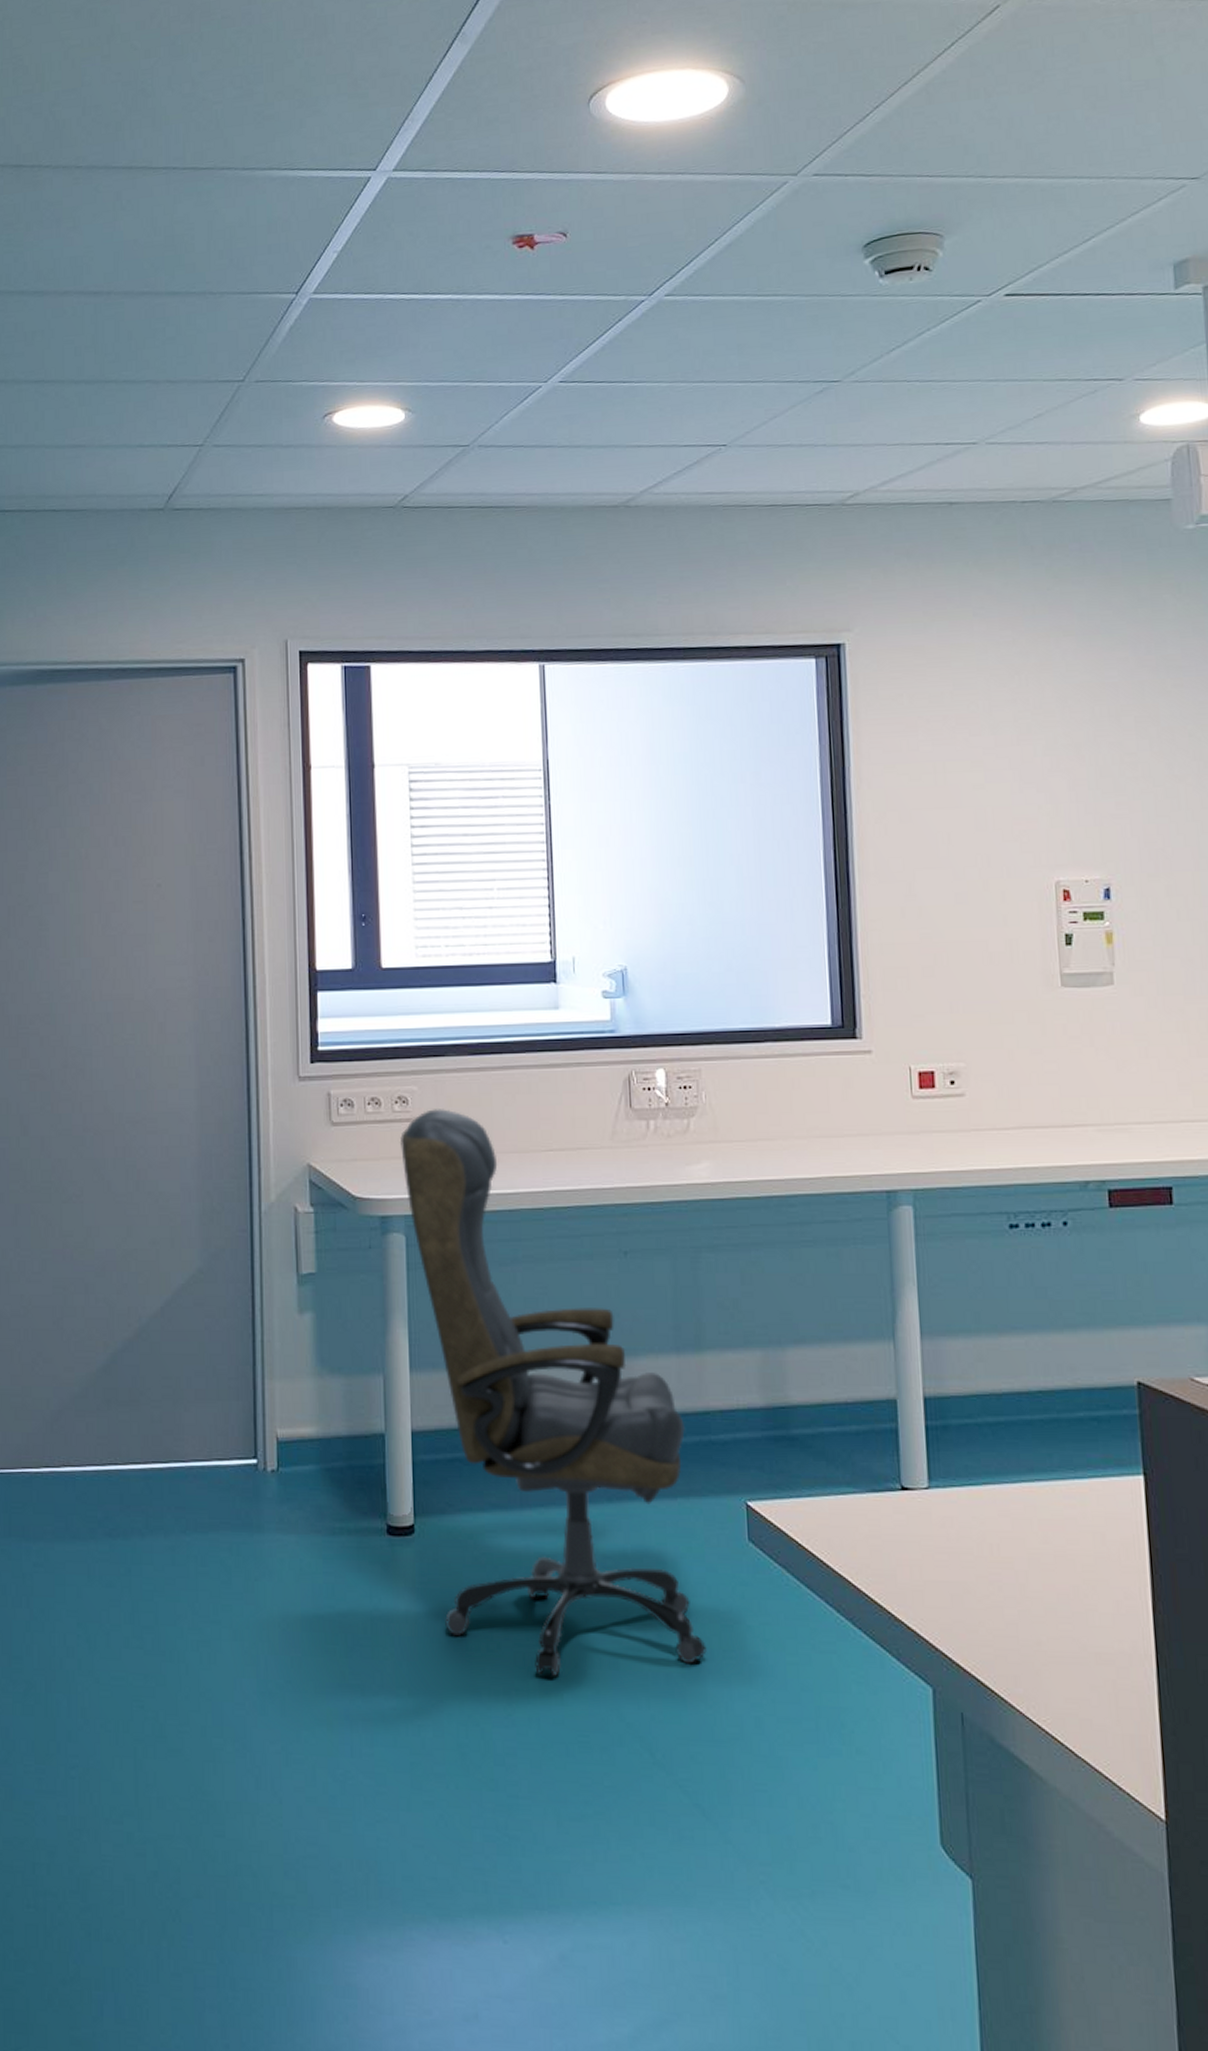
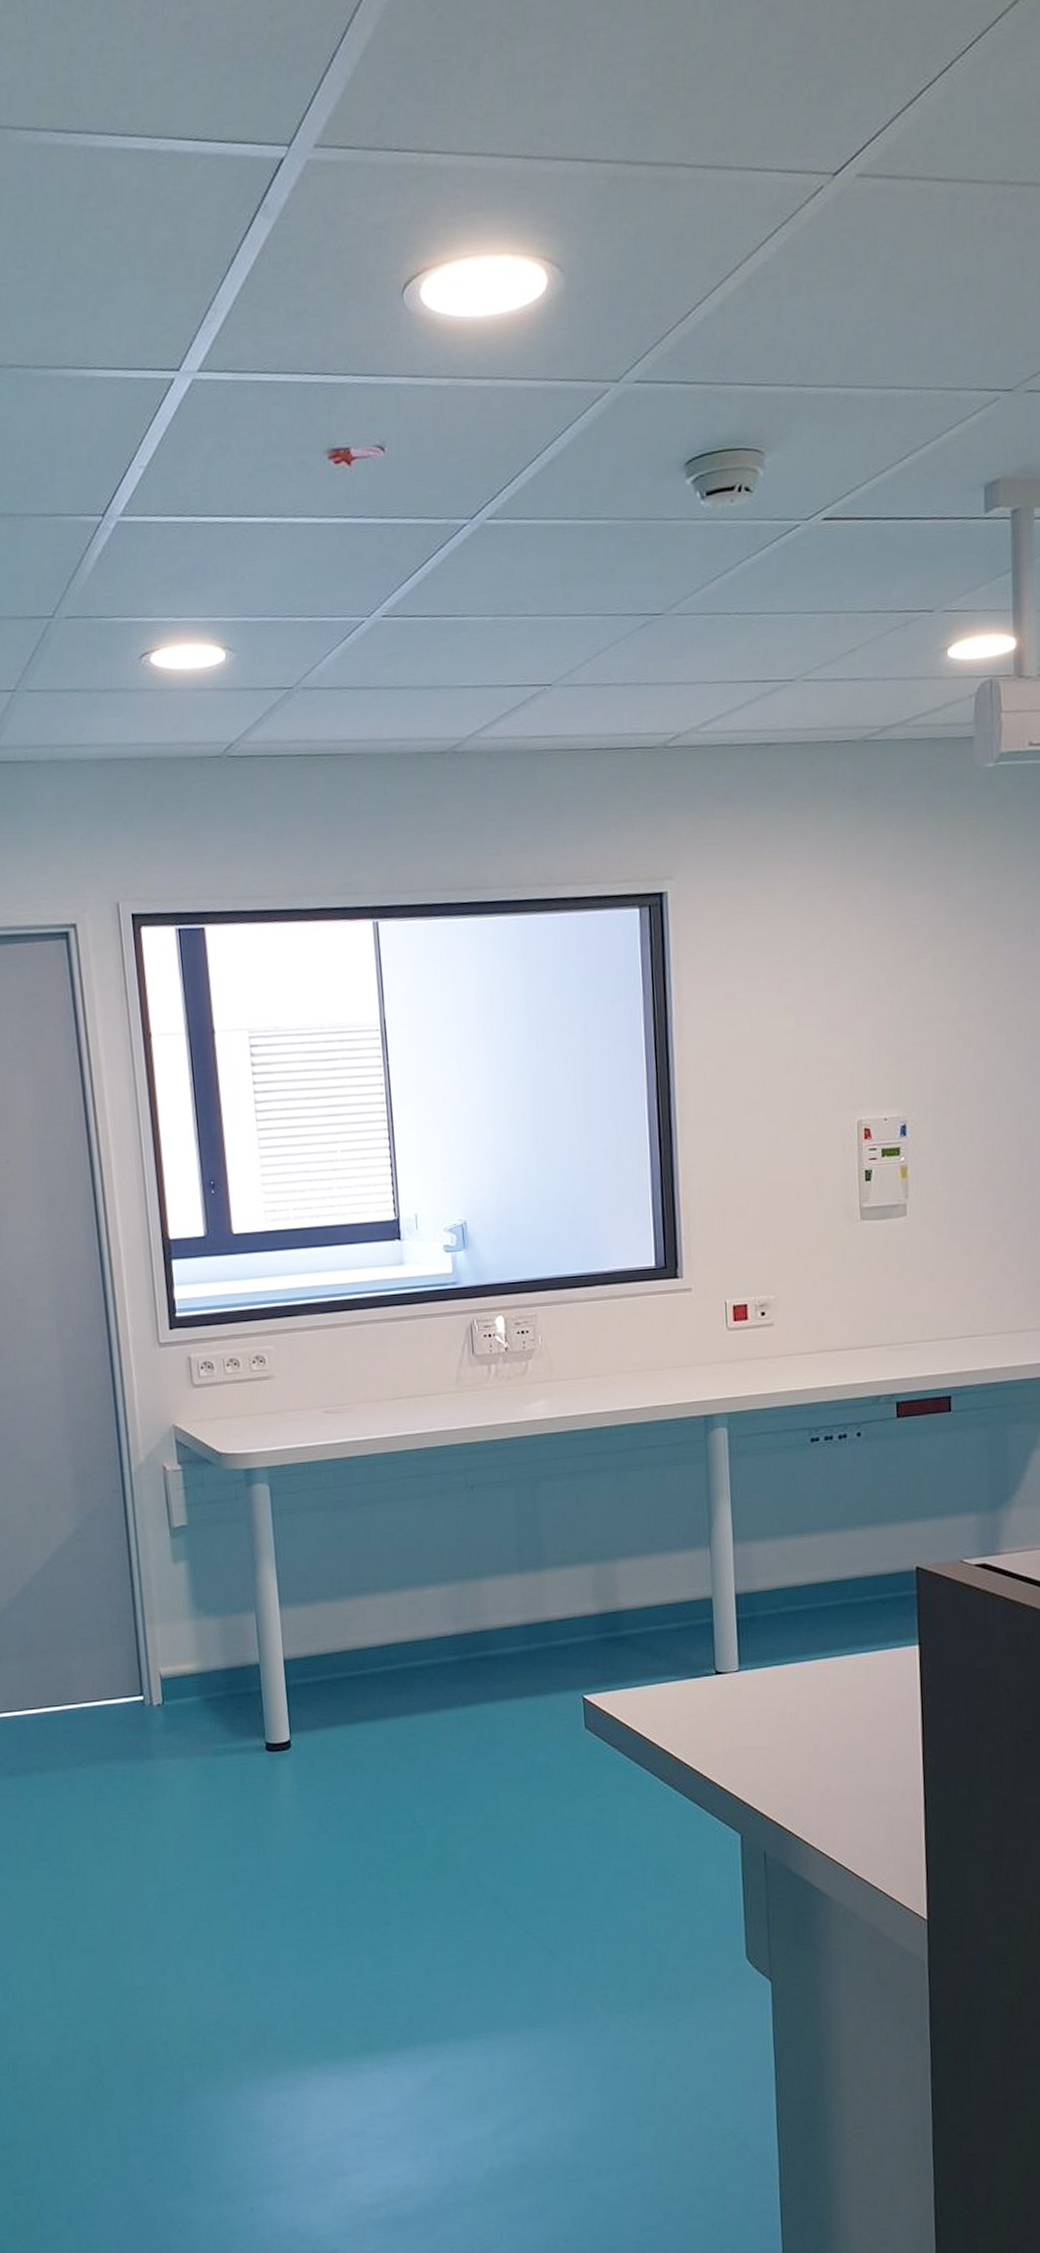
office chair: present [399,1109,707,1676] -> none [259,1365,551,1856]

